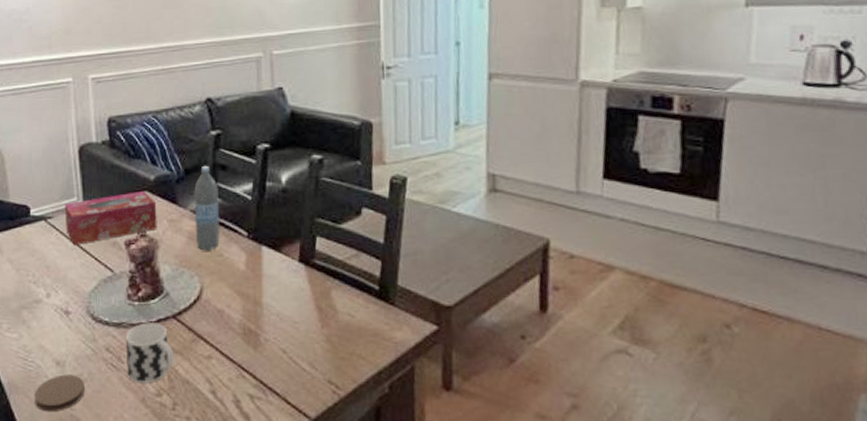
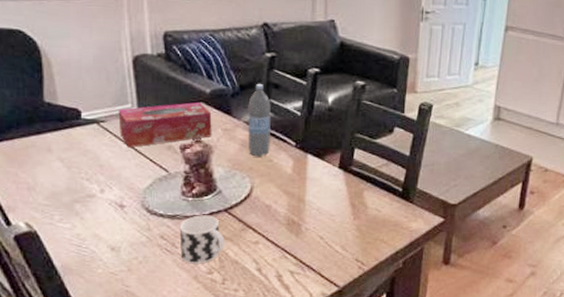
coaster: present [34,374,84,413] -> none [88,258,139,290]

